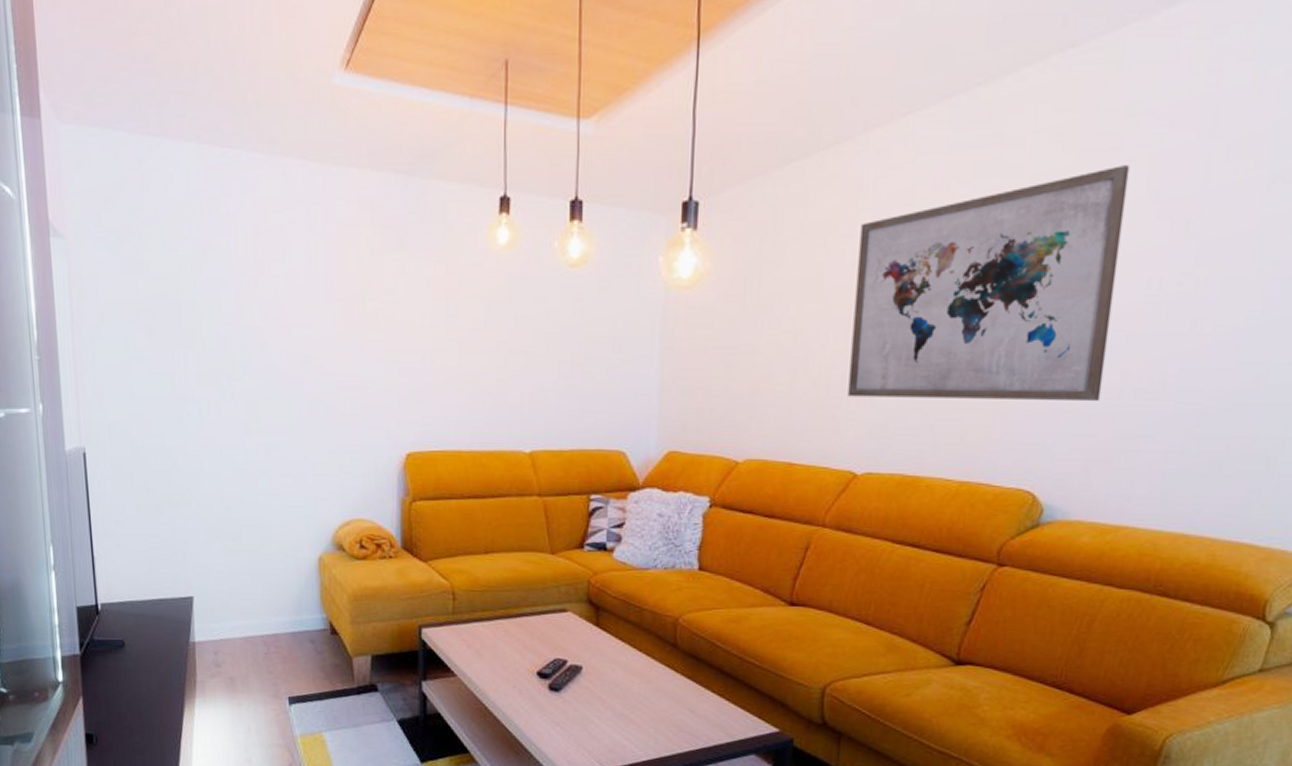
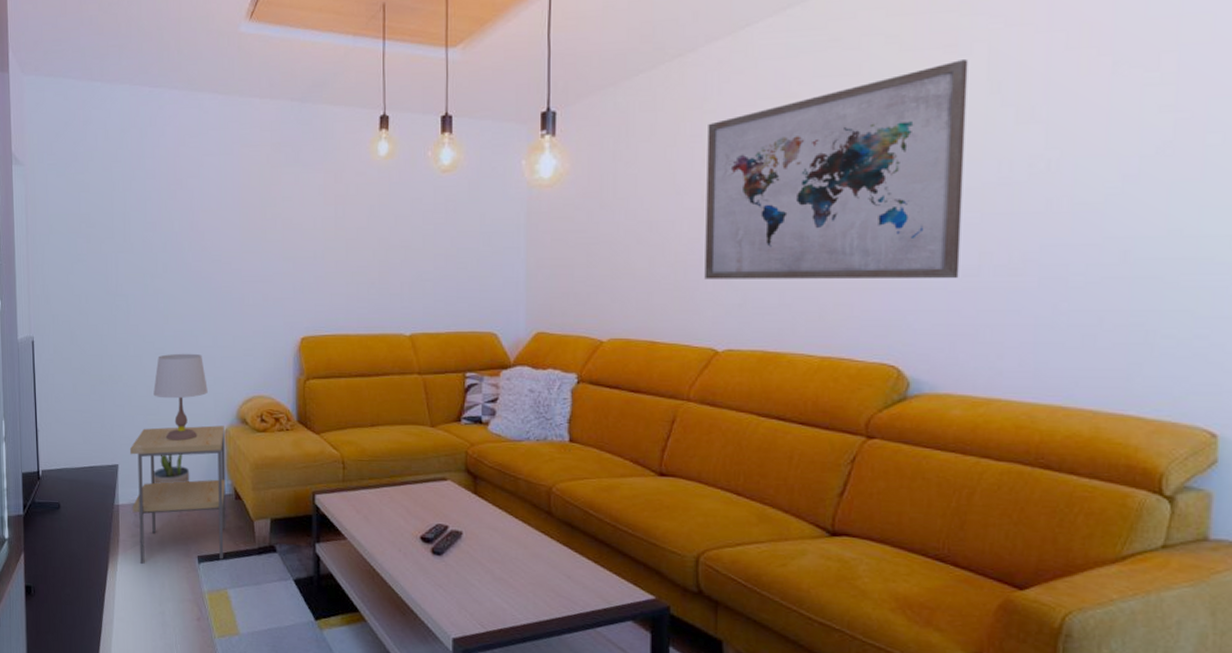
side table: none [206,552,321,707] -> present [129,425,226,564]
table lamp: none [233,469,298,570] -> present [153,353,208,441]
potted plant: none [235,585,279,618] -> present [153,454,190,484]

